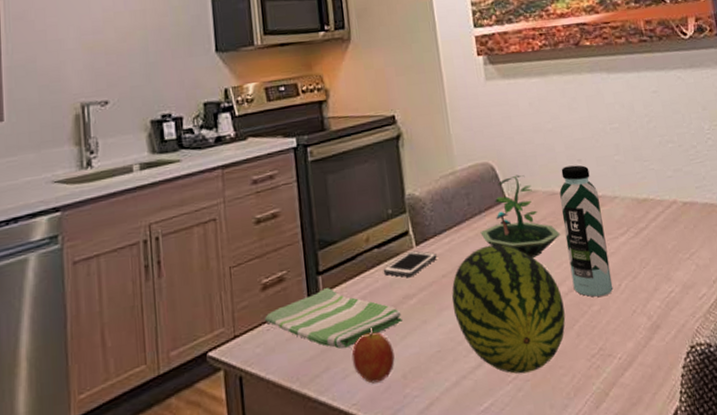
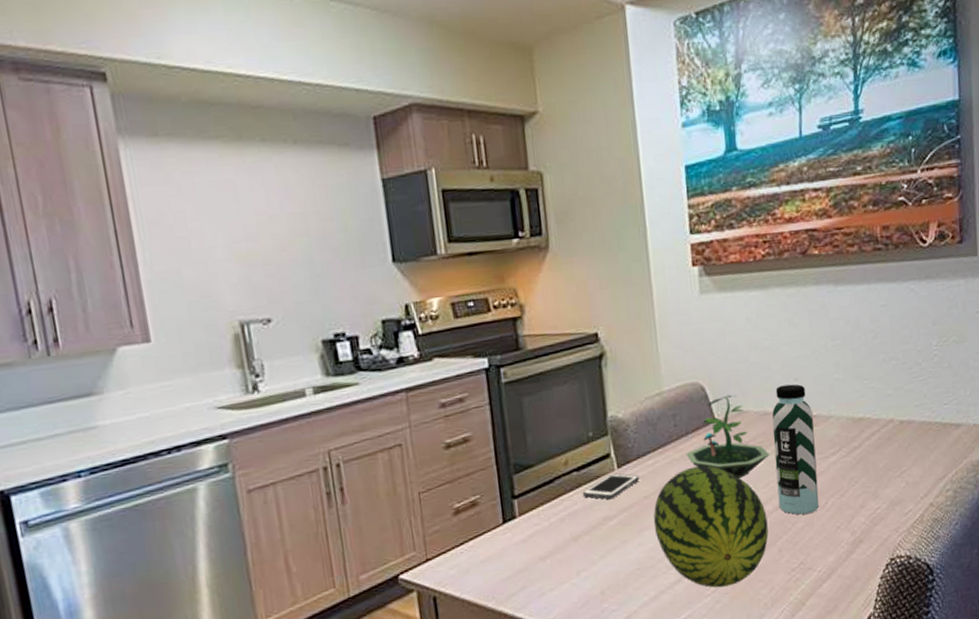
dish towel: present [264,288,402,349] -> none [457,511,602,569]
fruit: present [351,328,395,384] -> none [549,548,593,600]

